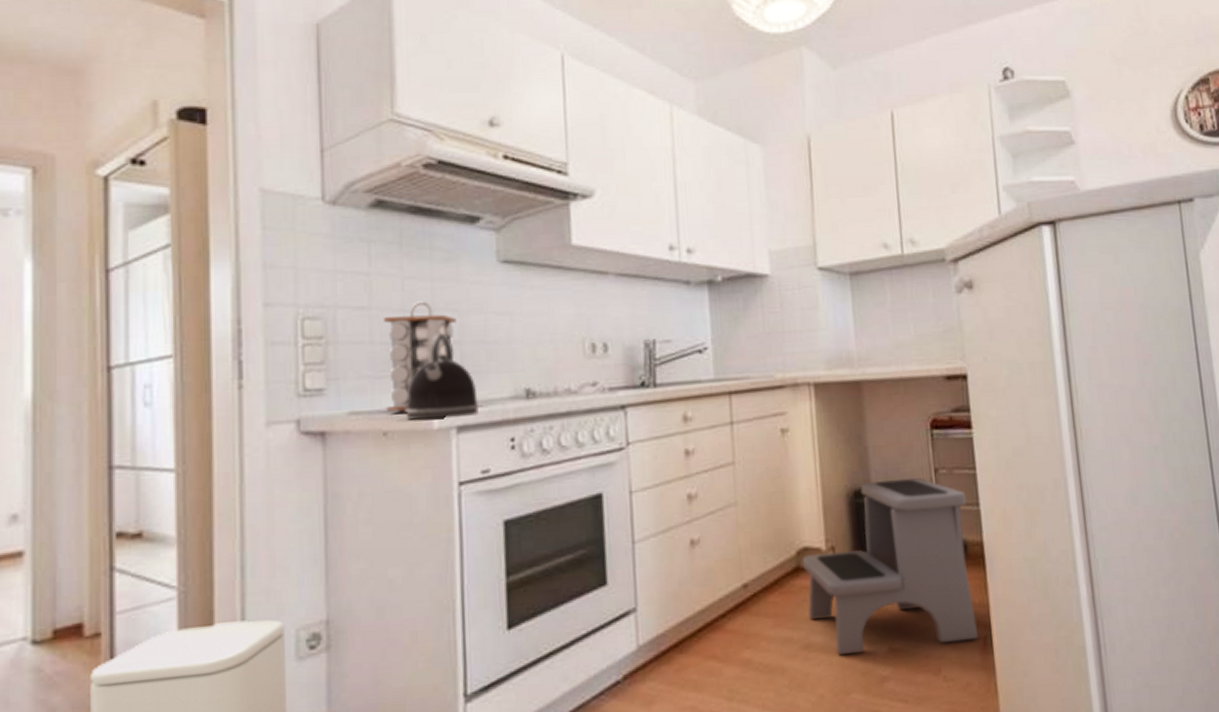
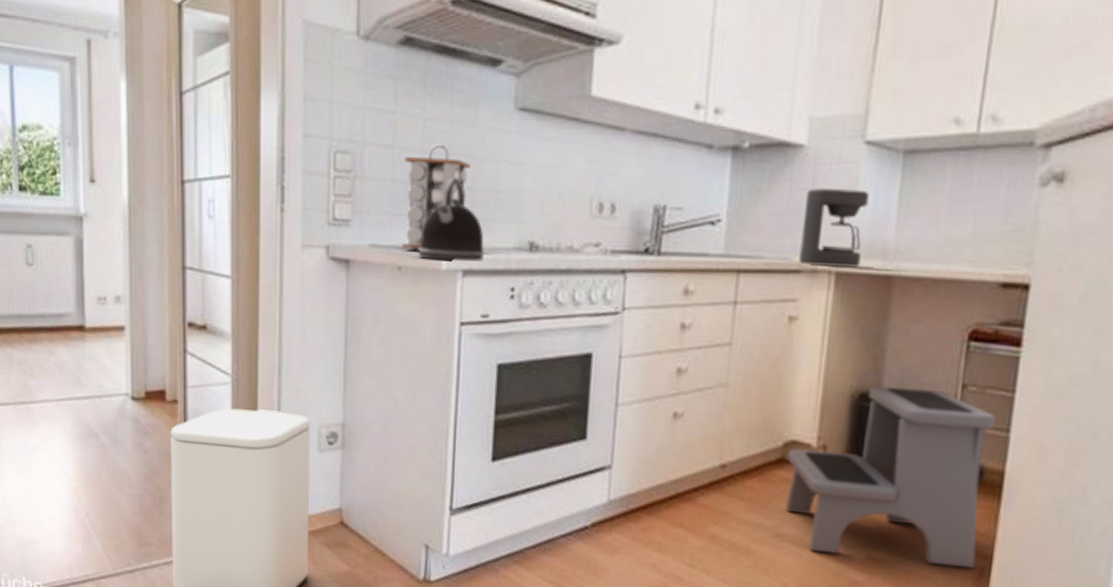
coffee maker: none [778,309,833,380] -> present [799,188,869,268]

